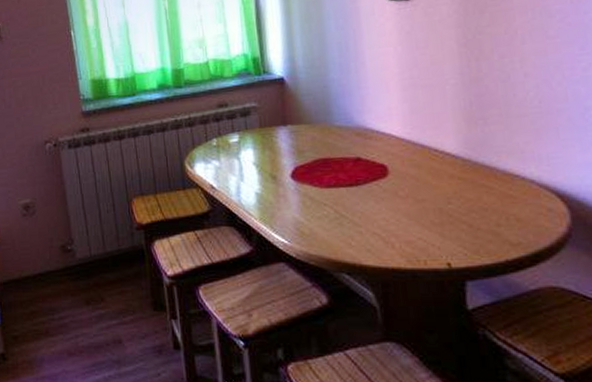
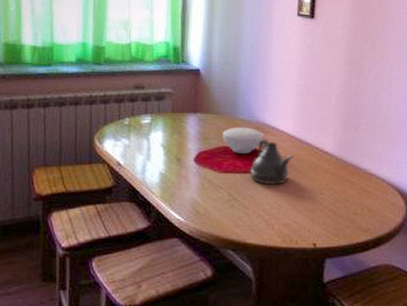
bowl: none [319,134,367,165] -> present [223,127,263,154]
teapot: none [356,145,408,198] -> present [250,139,294,185]

